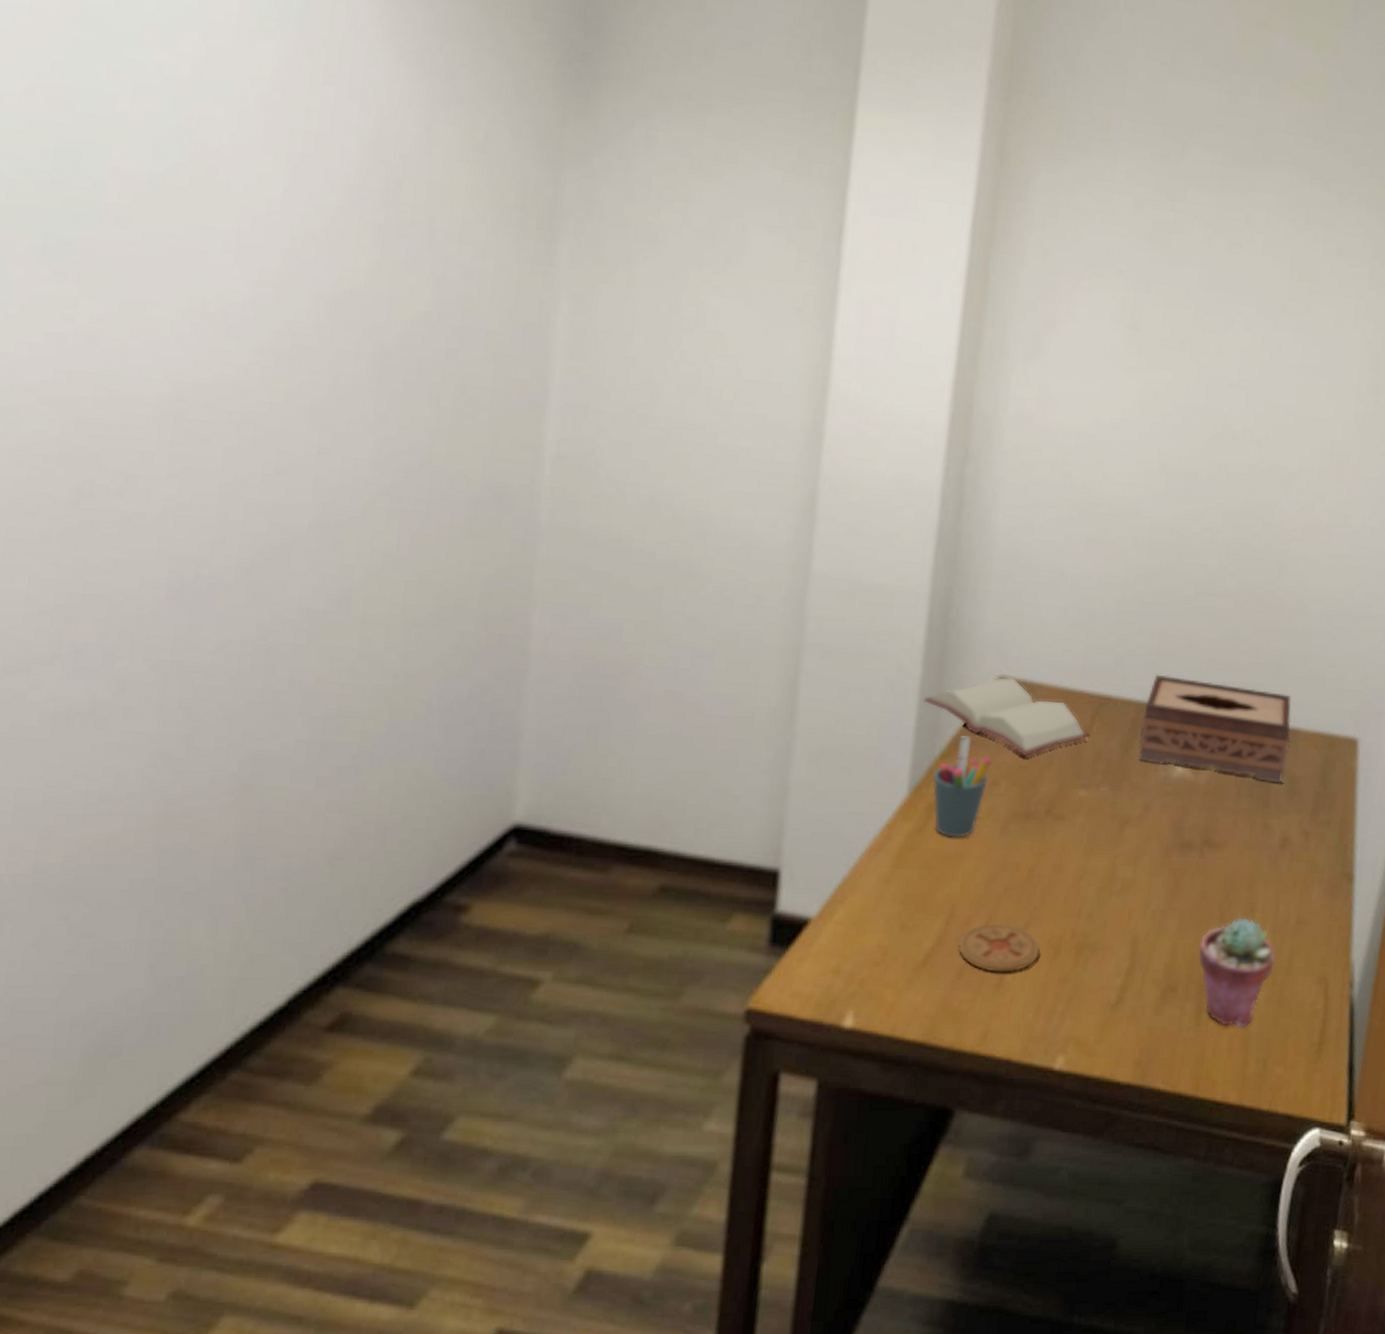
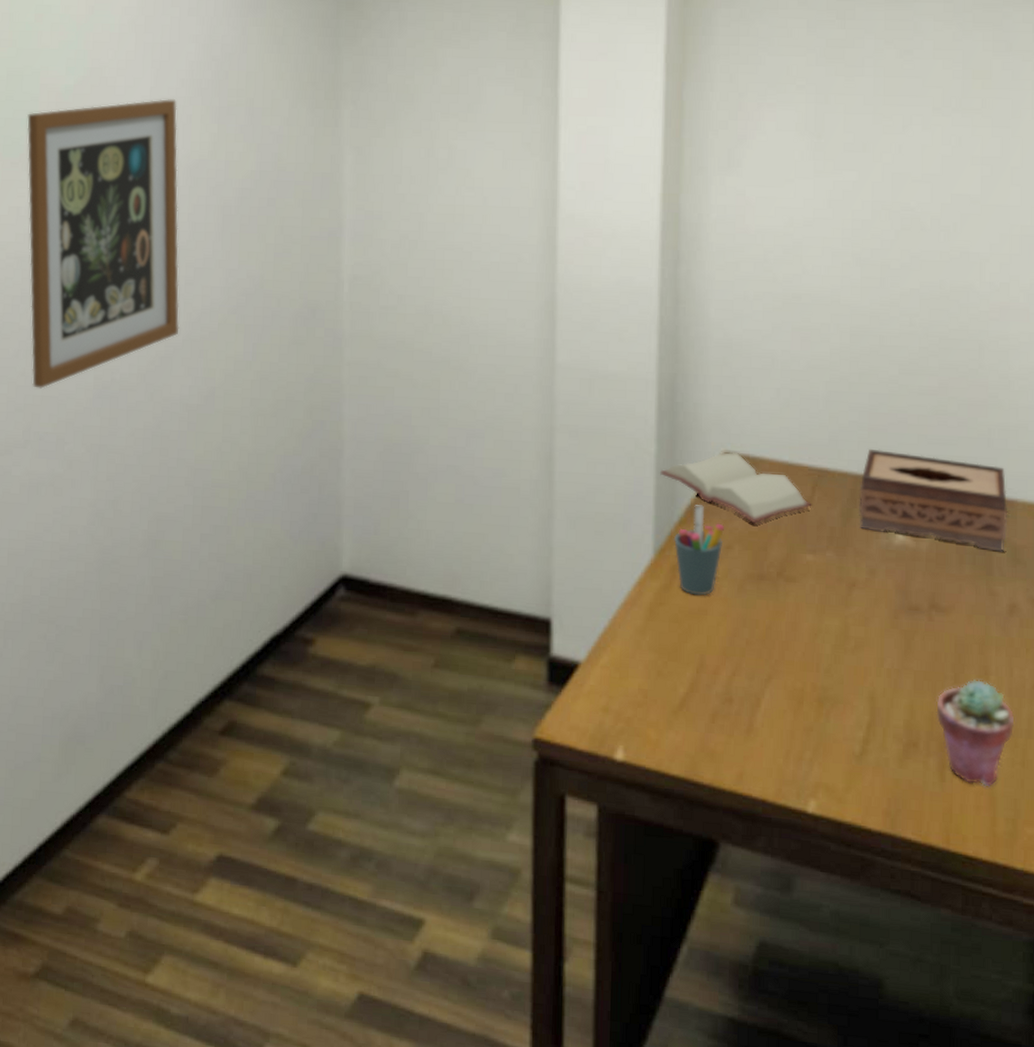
wall art: none [68,204,323,584] -> present [27,99,179,389]
coaster: present [959,923,1041,973] -> none [709,673,784,720]

